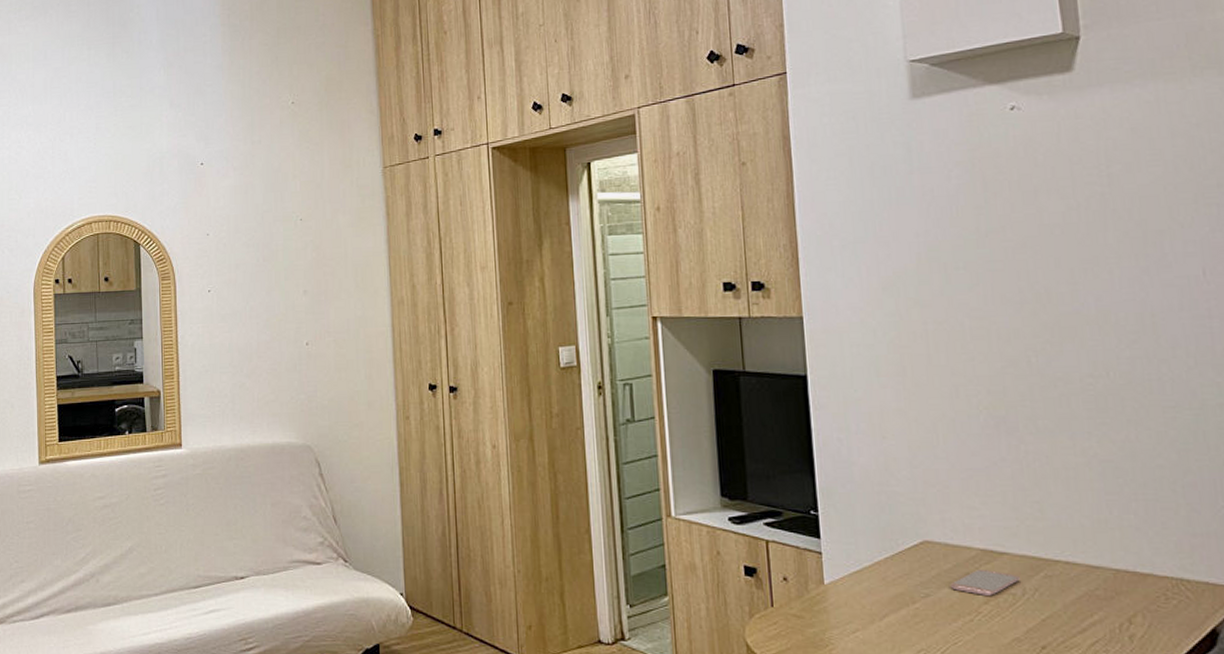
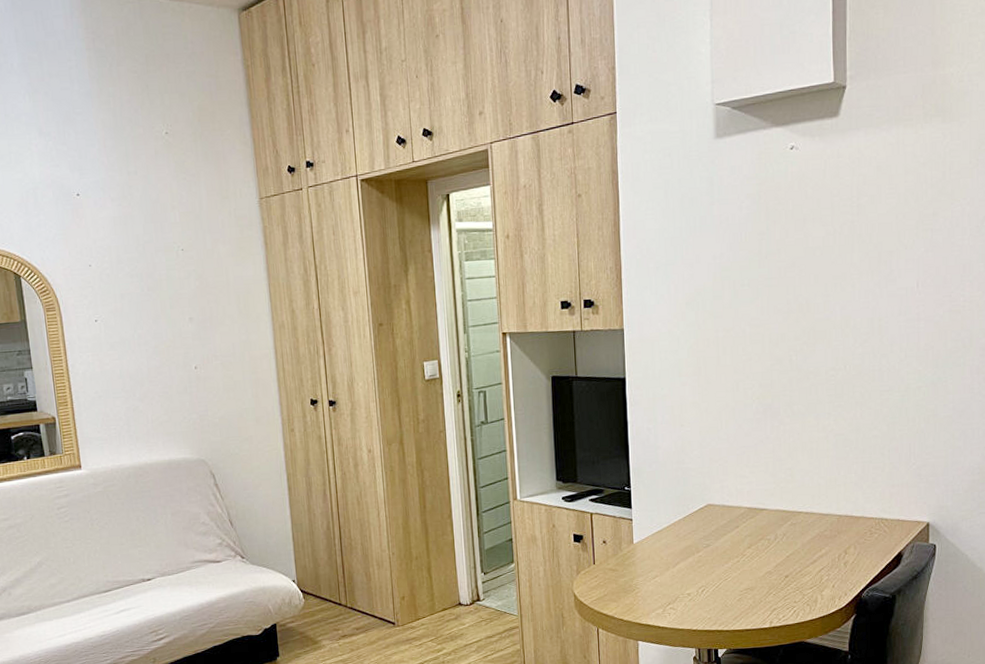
smartphone: present [950,569,1020,596] -> none [724,522,774,542]

